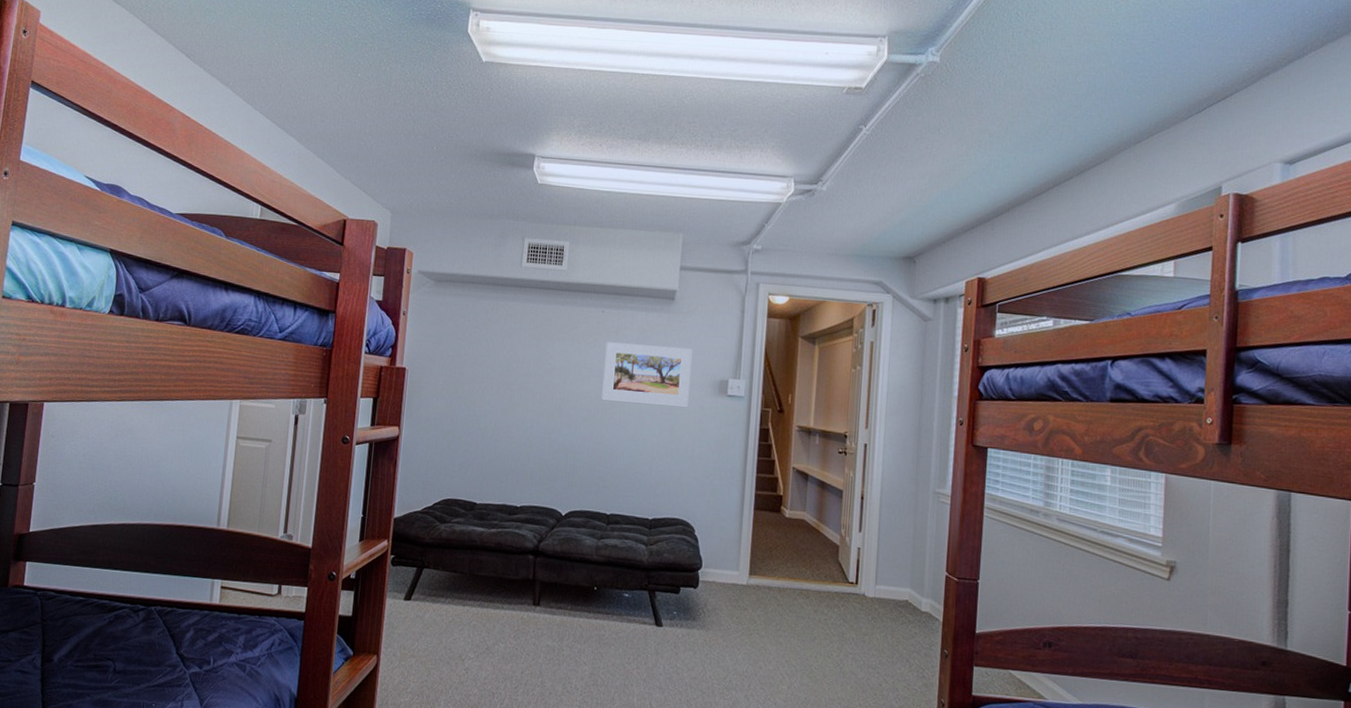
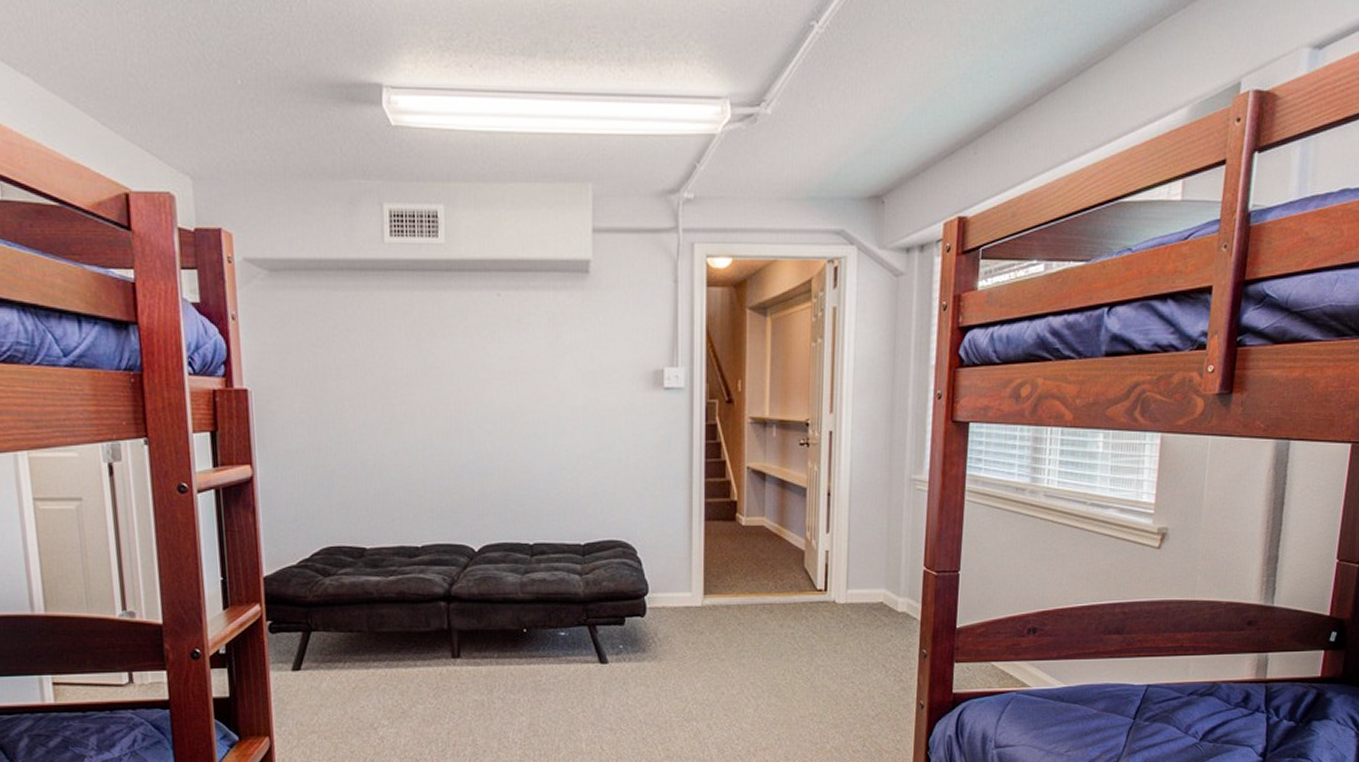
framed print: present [601,342,692,407] -> none [507,334,616,407]

